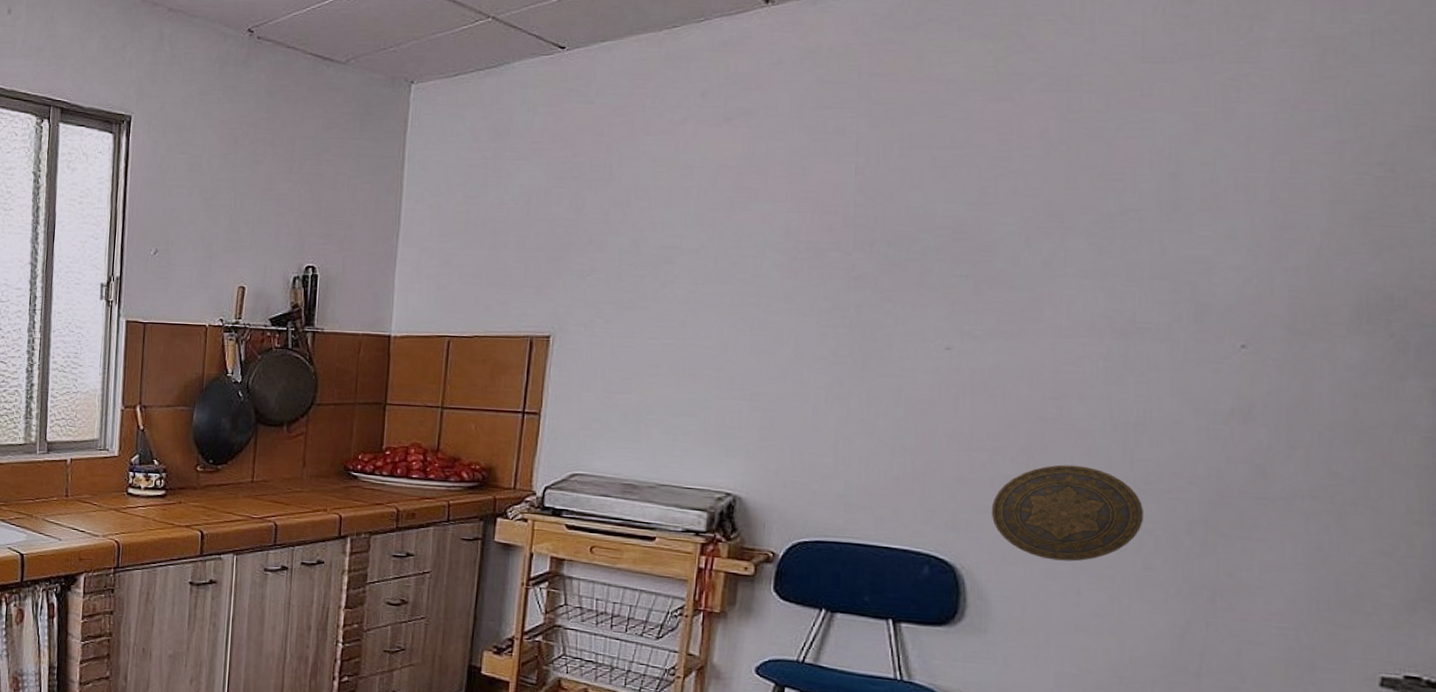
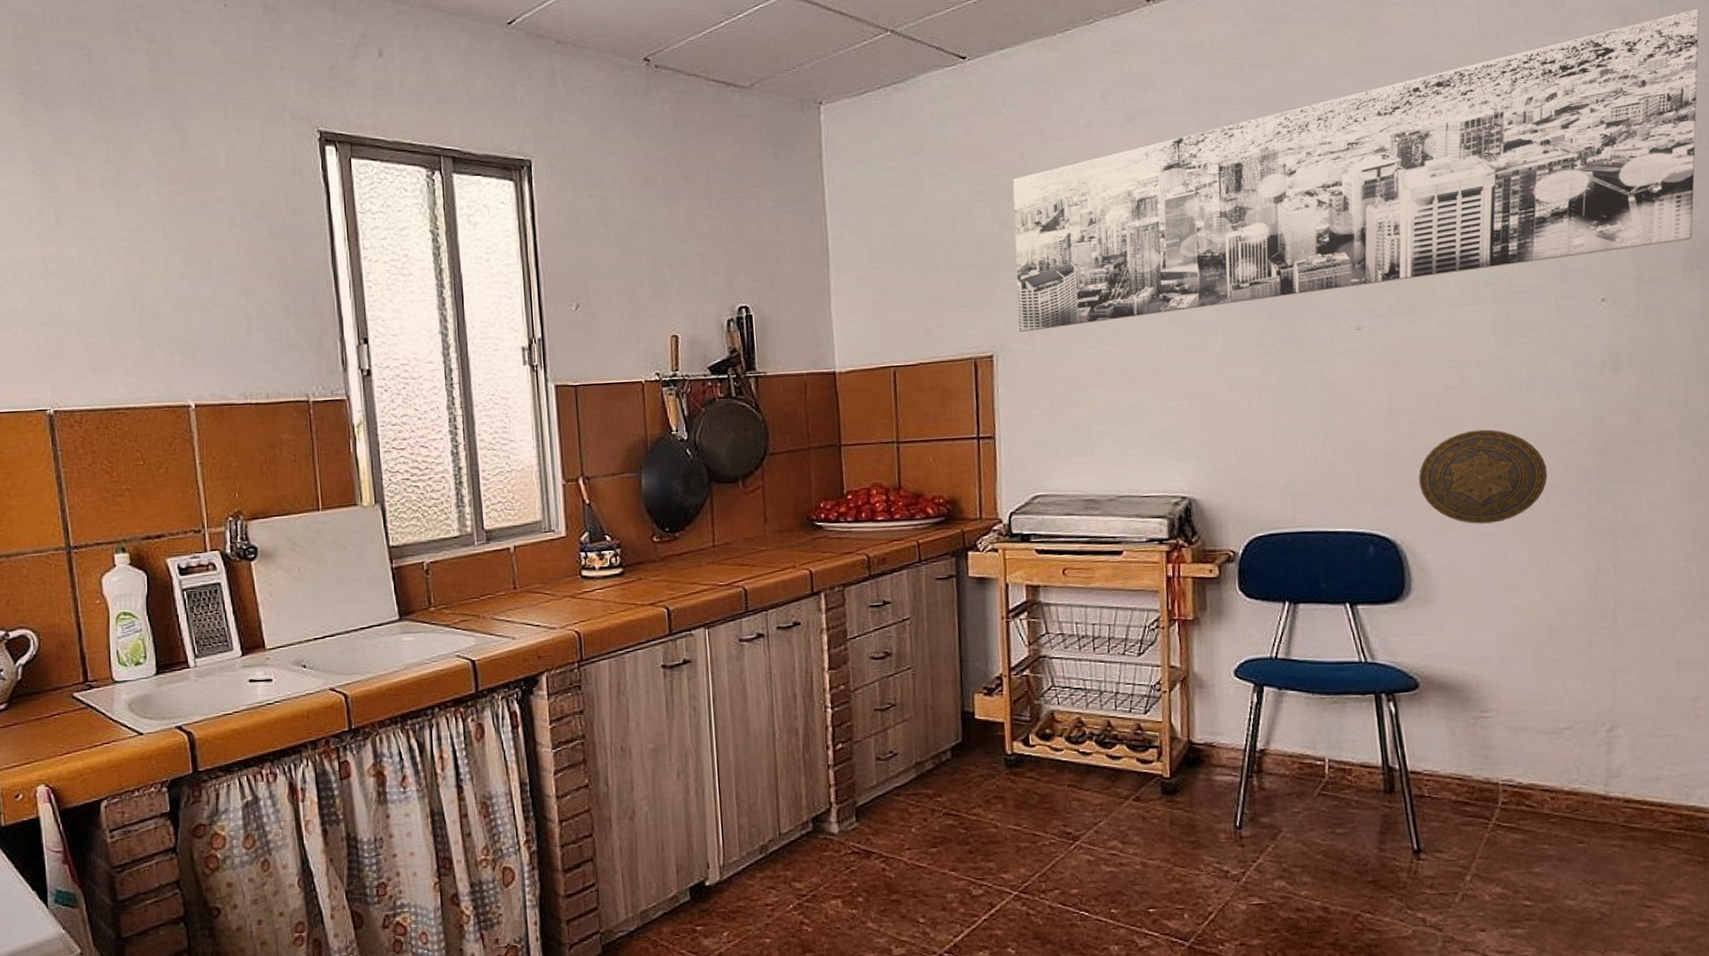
wall art: none [580,44,1421,317] -> present [1013,8,1700,332]

